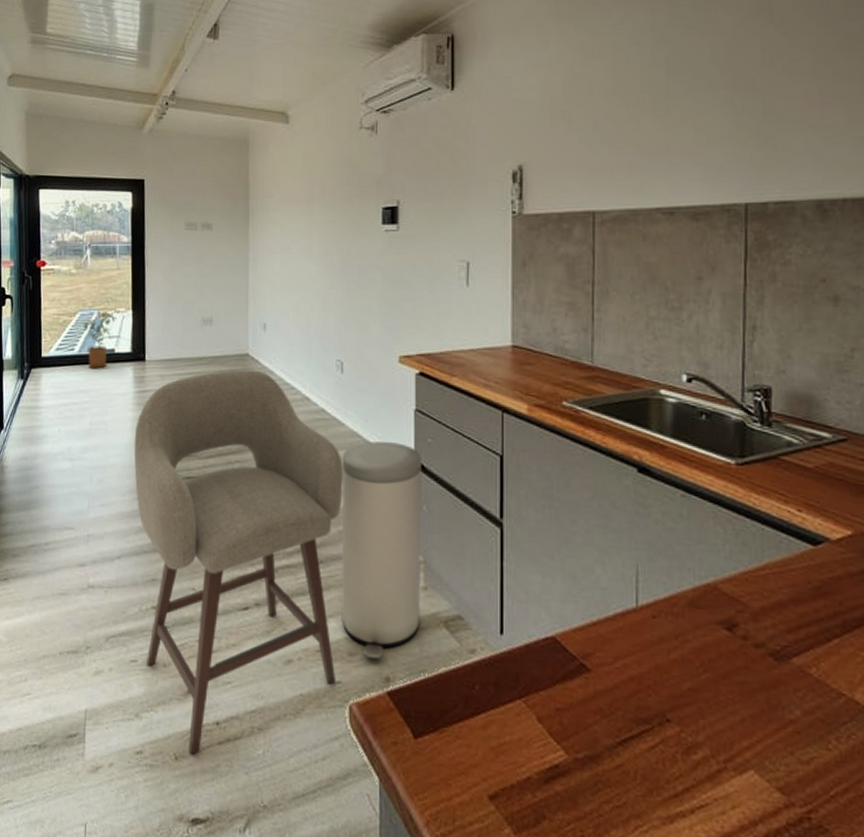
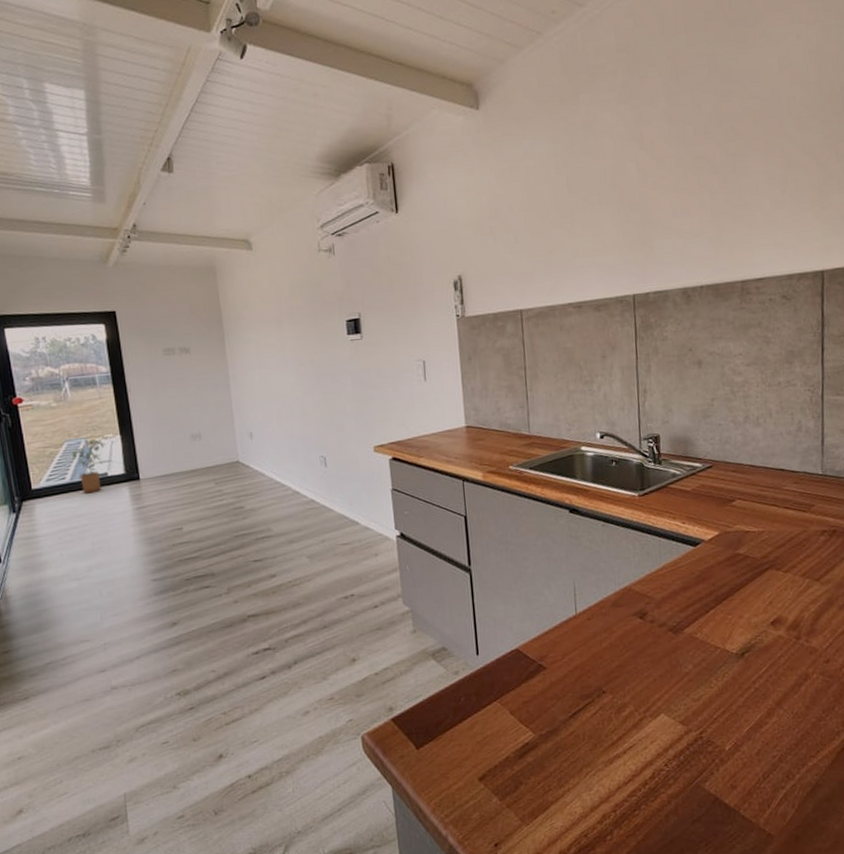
bar stool: present [133,370,343,755] -> none [138,474,349,807]
pedal bin: present [341,441,422,660] -> none [333,518,413,697]

